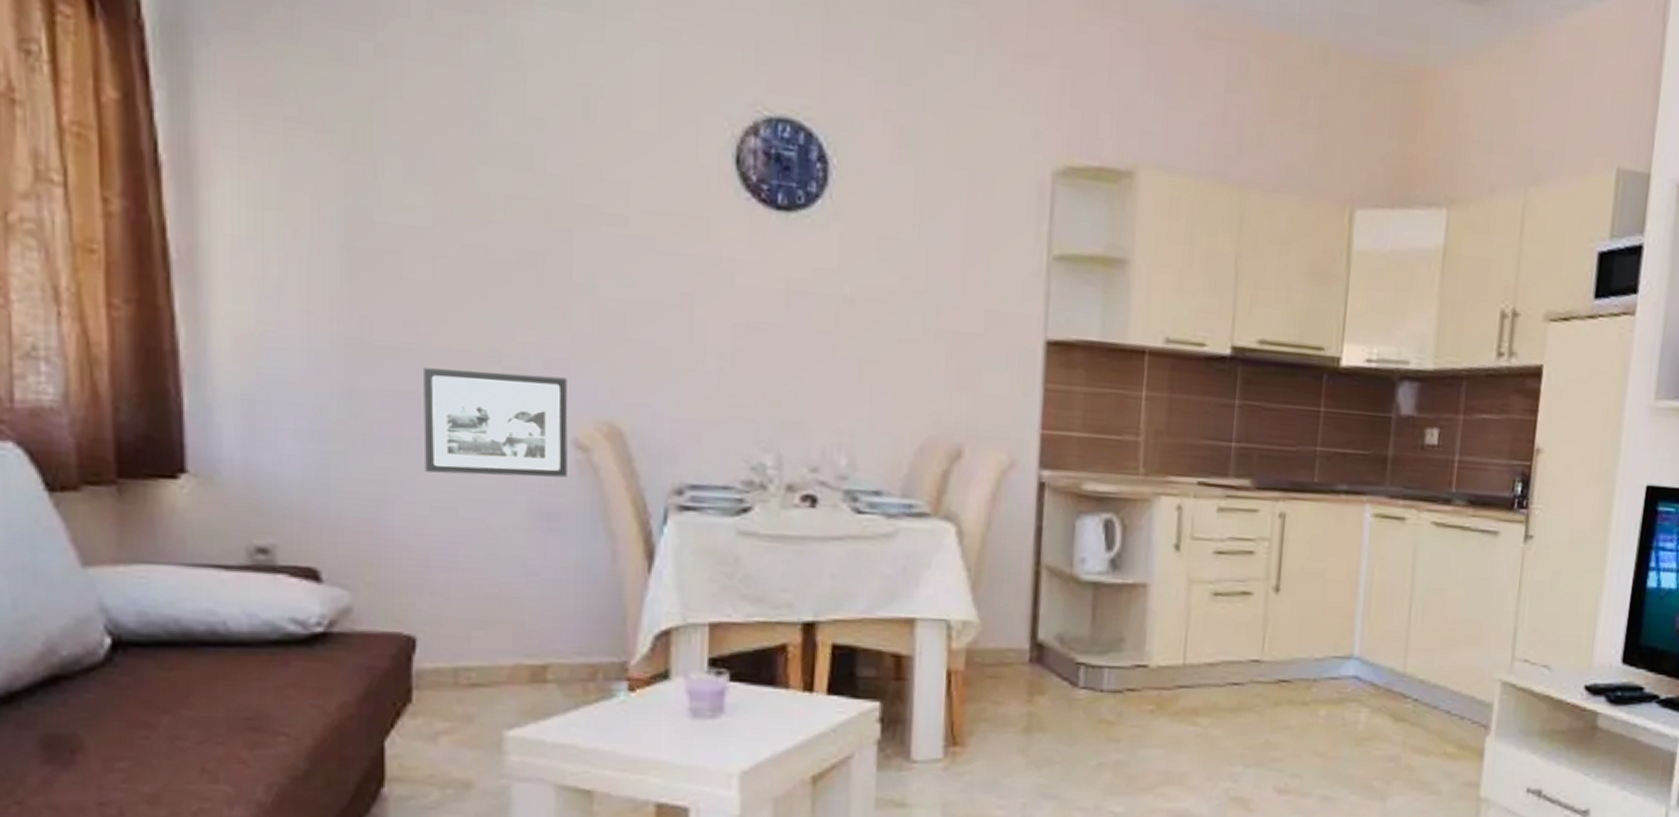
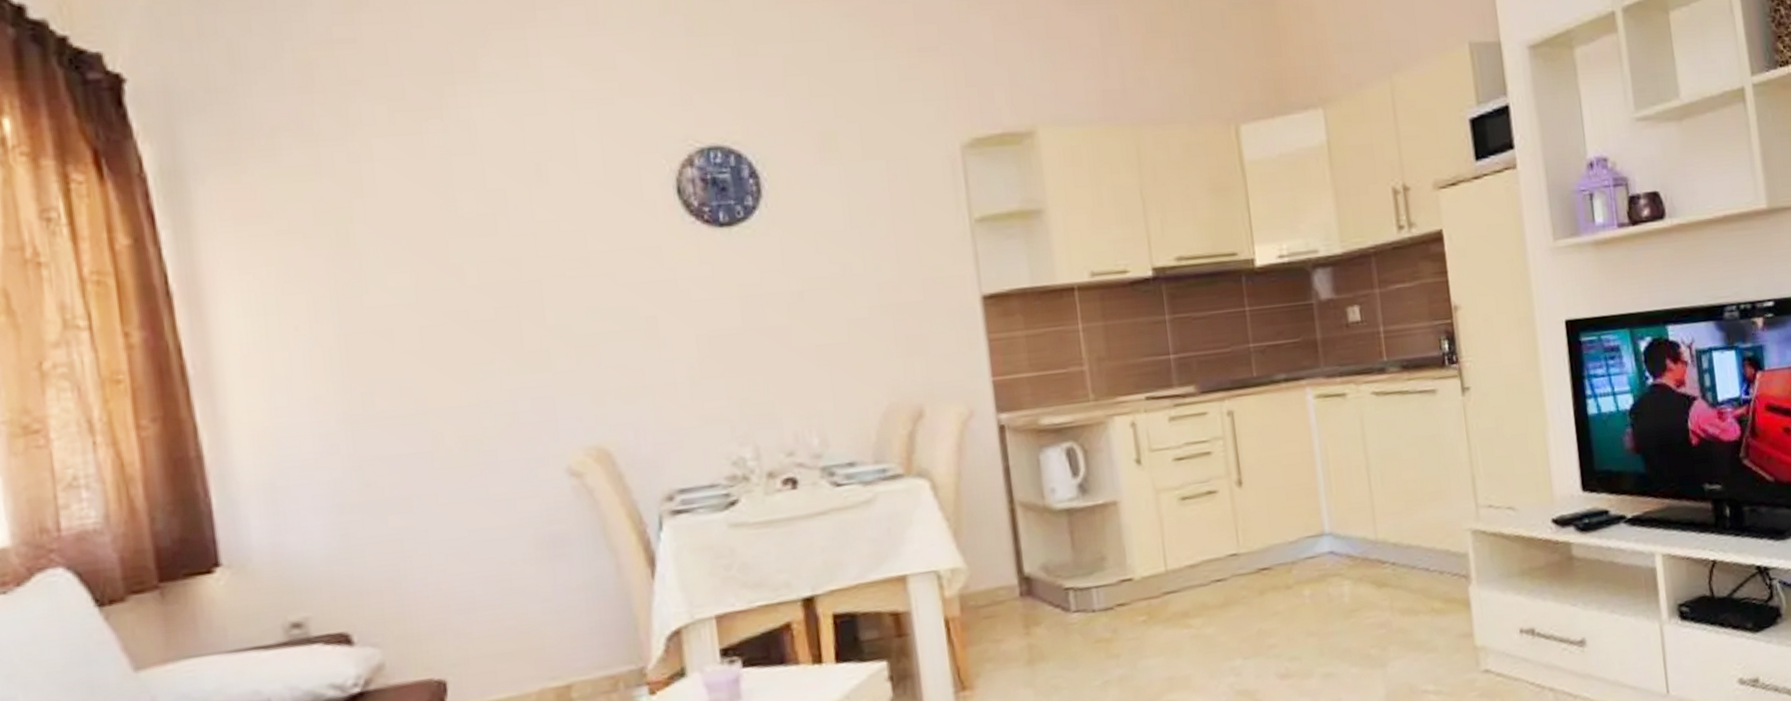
picture frame: present [423,368,568,478] -> none [424,413,566,524]

